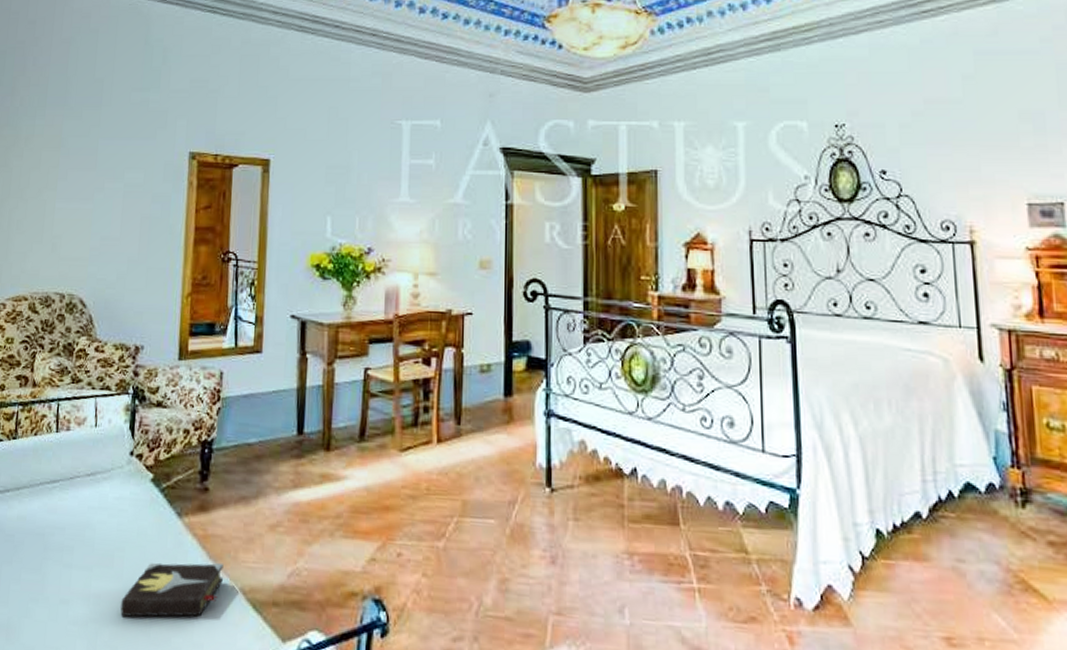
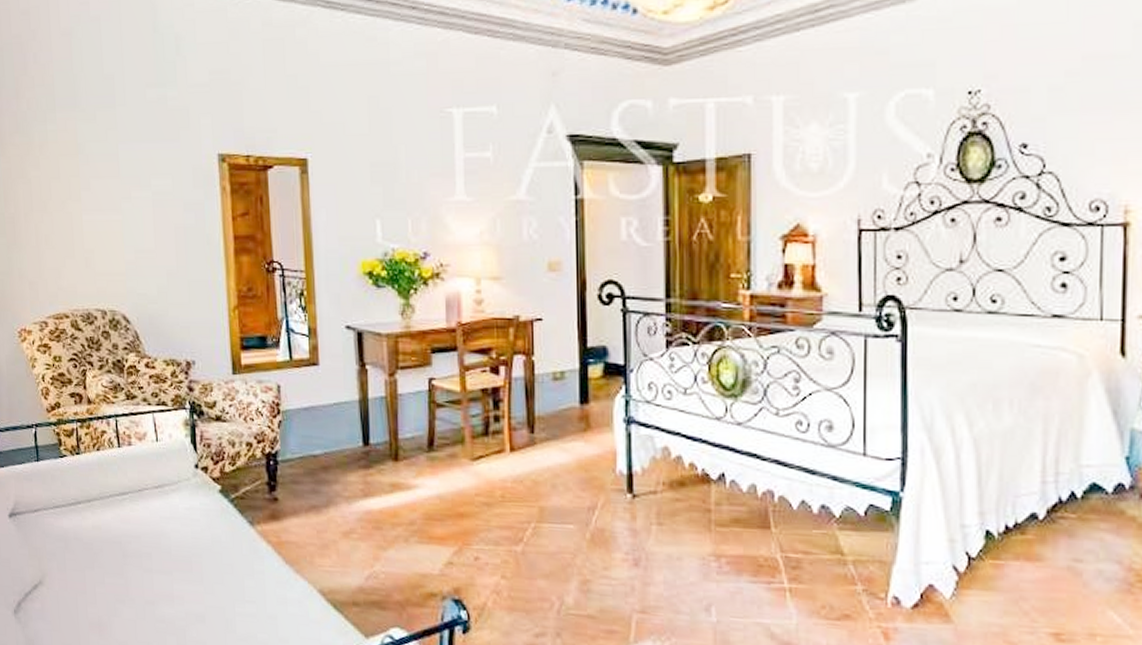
hardback book: present [120,562,224,618] -> none [204,567,301,616]

